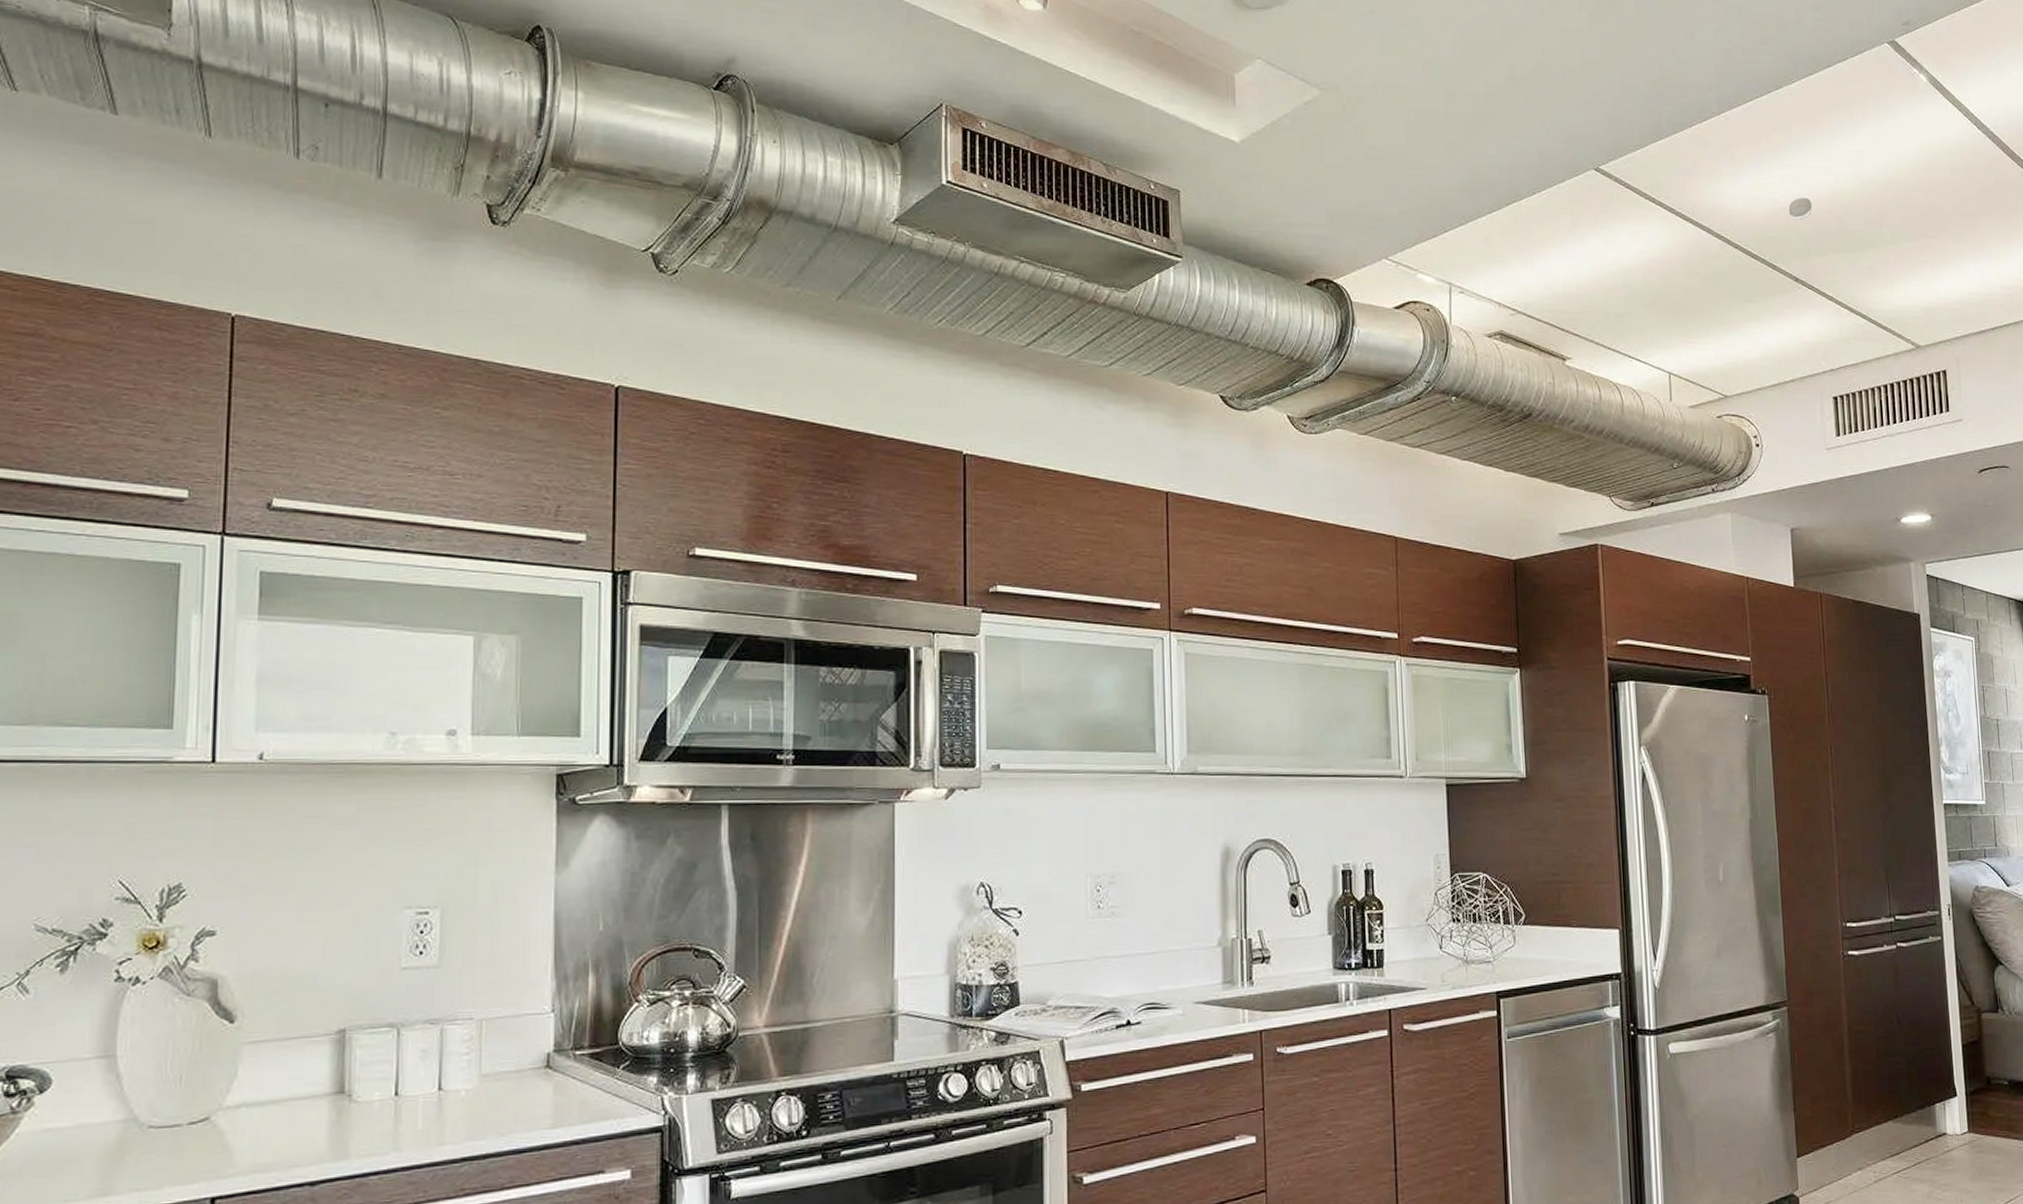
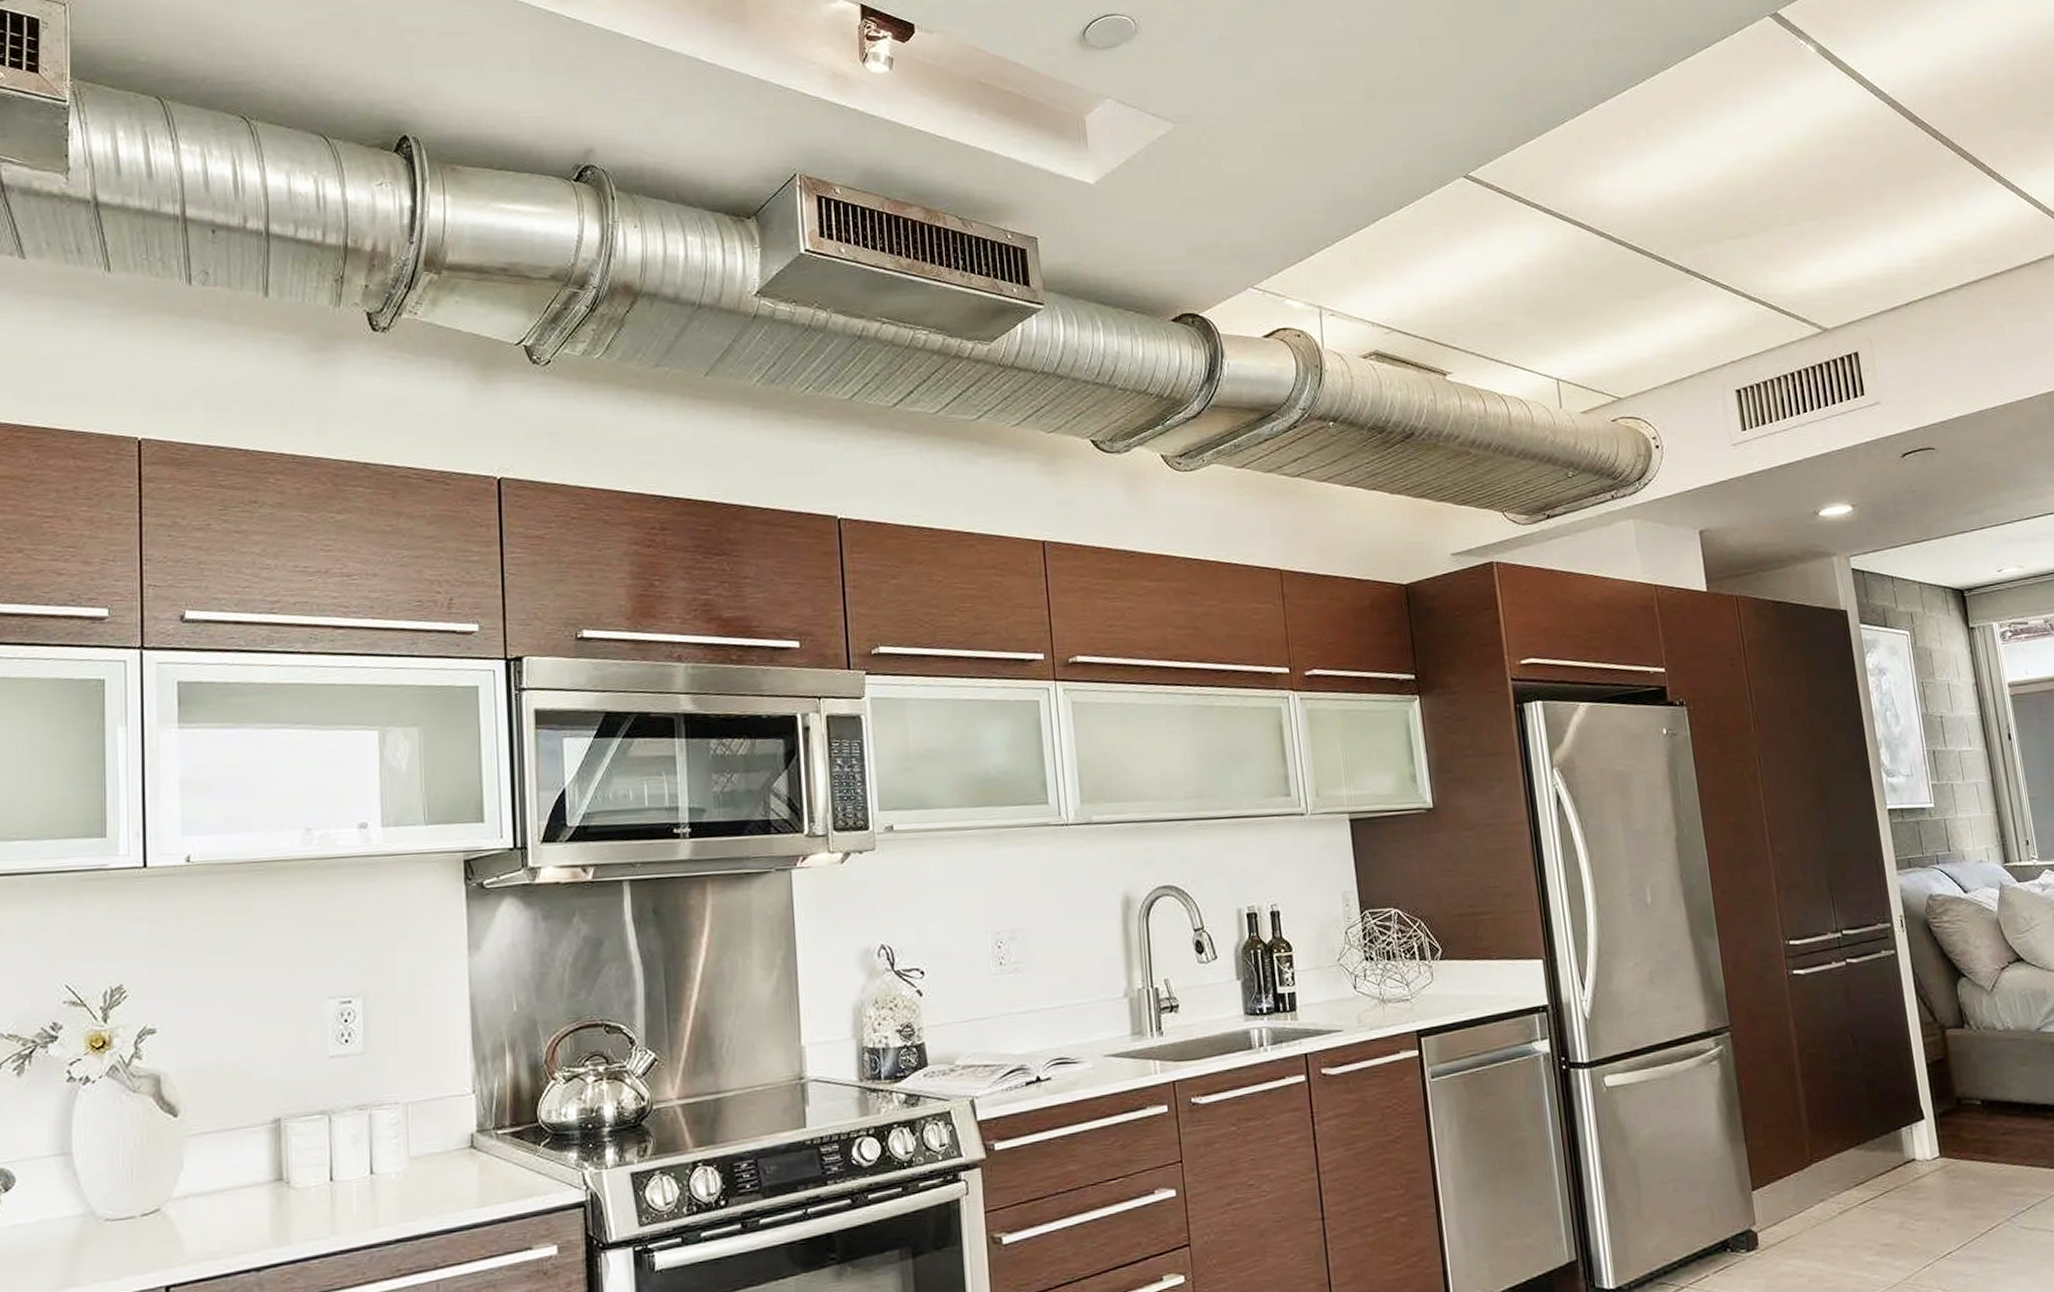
smoke detector: present [1788,198,1813,221] -> none [1673,186,1700,210]

